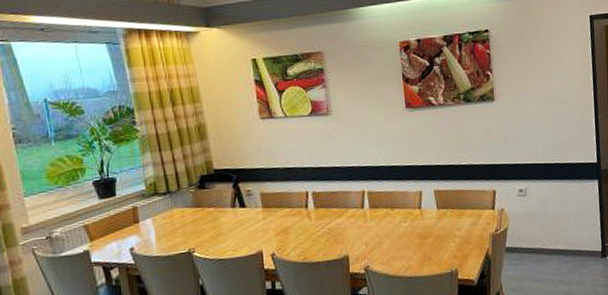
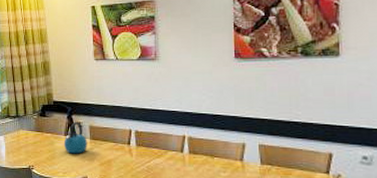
kettle: none [230,189,260,228] -> present [63,121,88,154]

